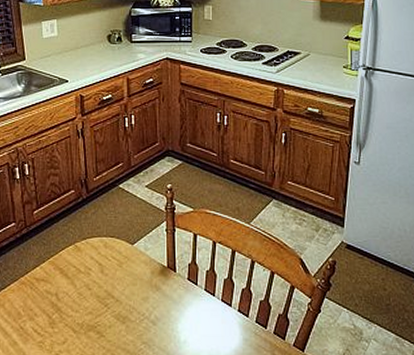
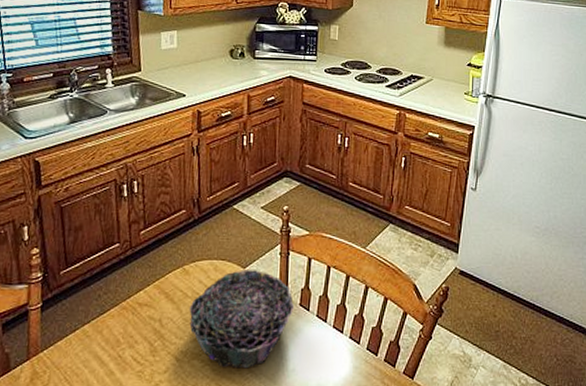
decorative bowl: none [83,246,182,340] -> present [189,270,294,369]

